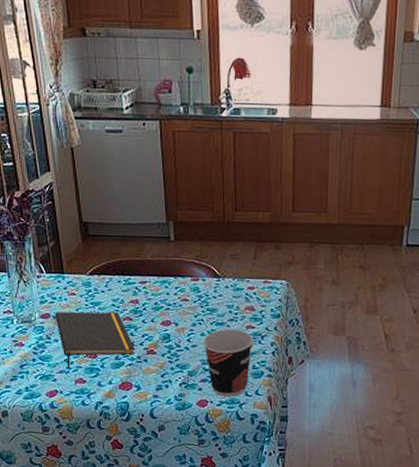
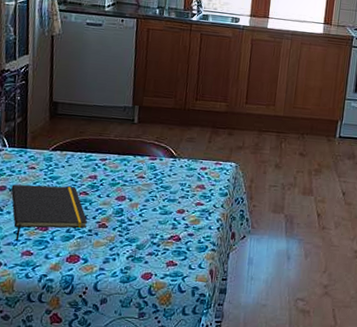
cup: present [203,329,254,398] -> none [154,205,202,271]

